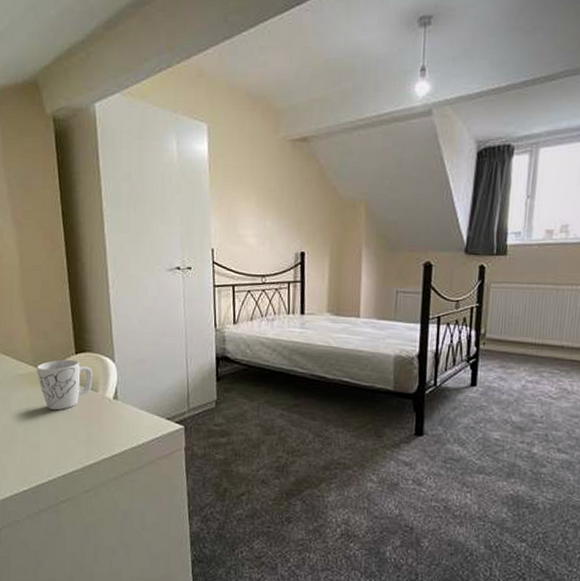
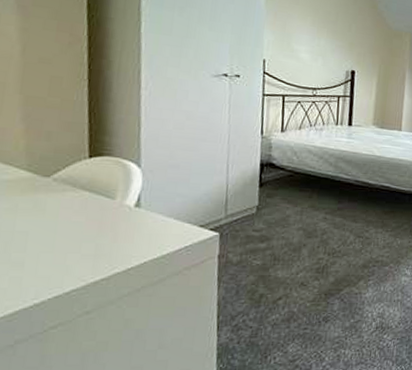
mug: present [37,359,93,411] -> none [31,163,110,222]

